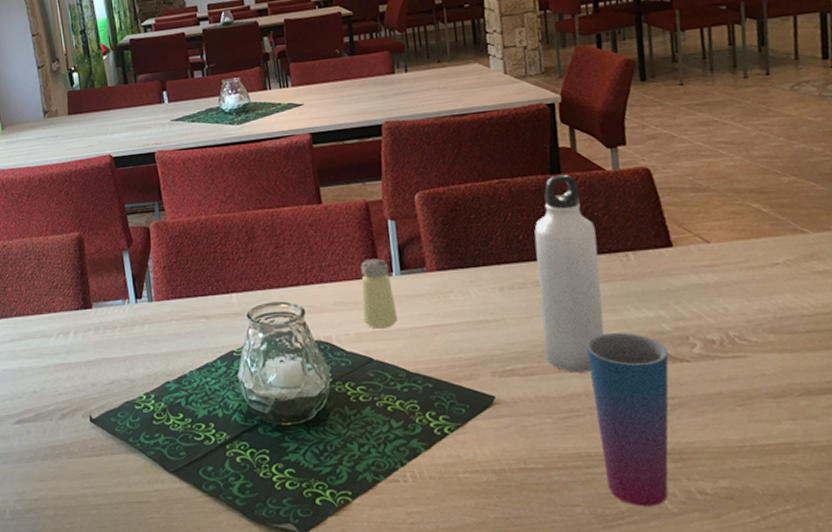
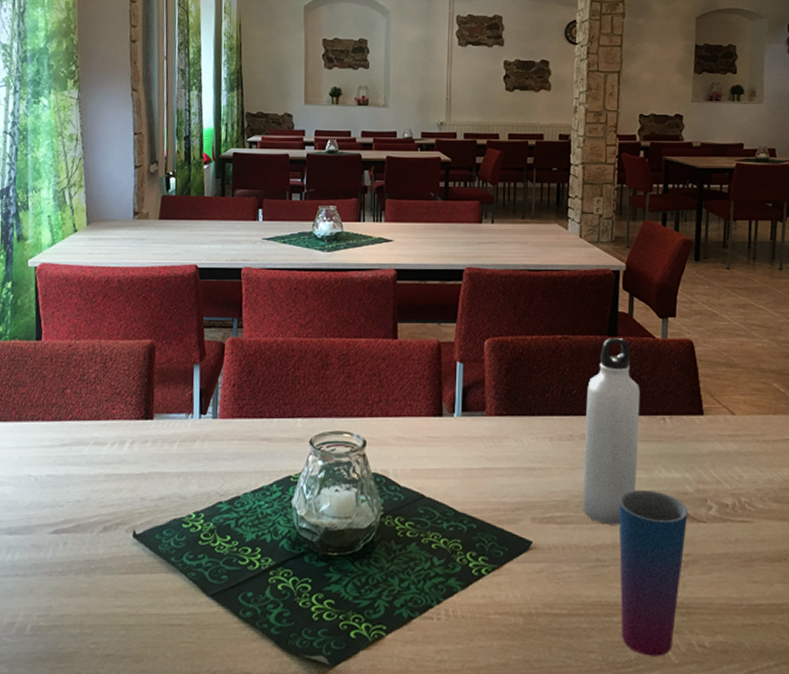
saltshaker: present [361,258,398,329] -> none [420,398,453,467]

